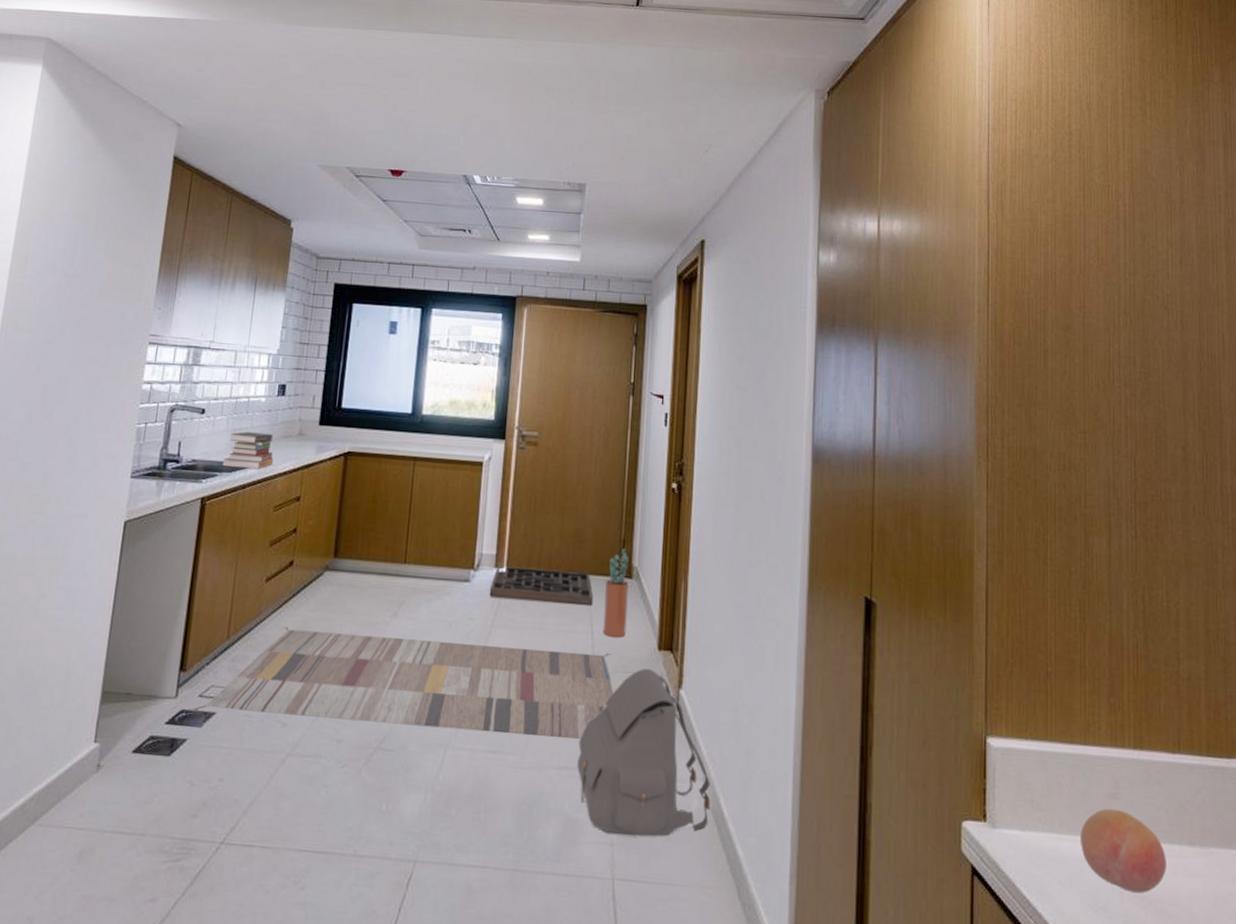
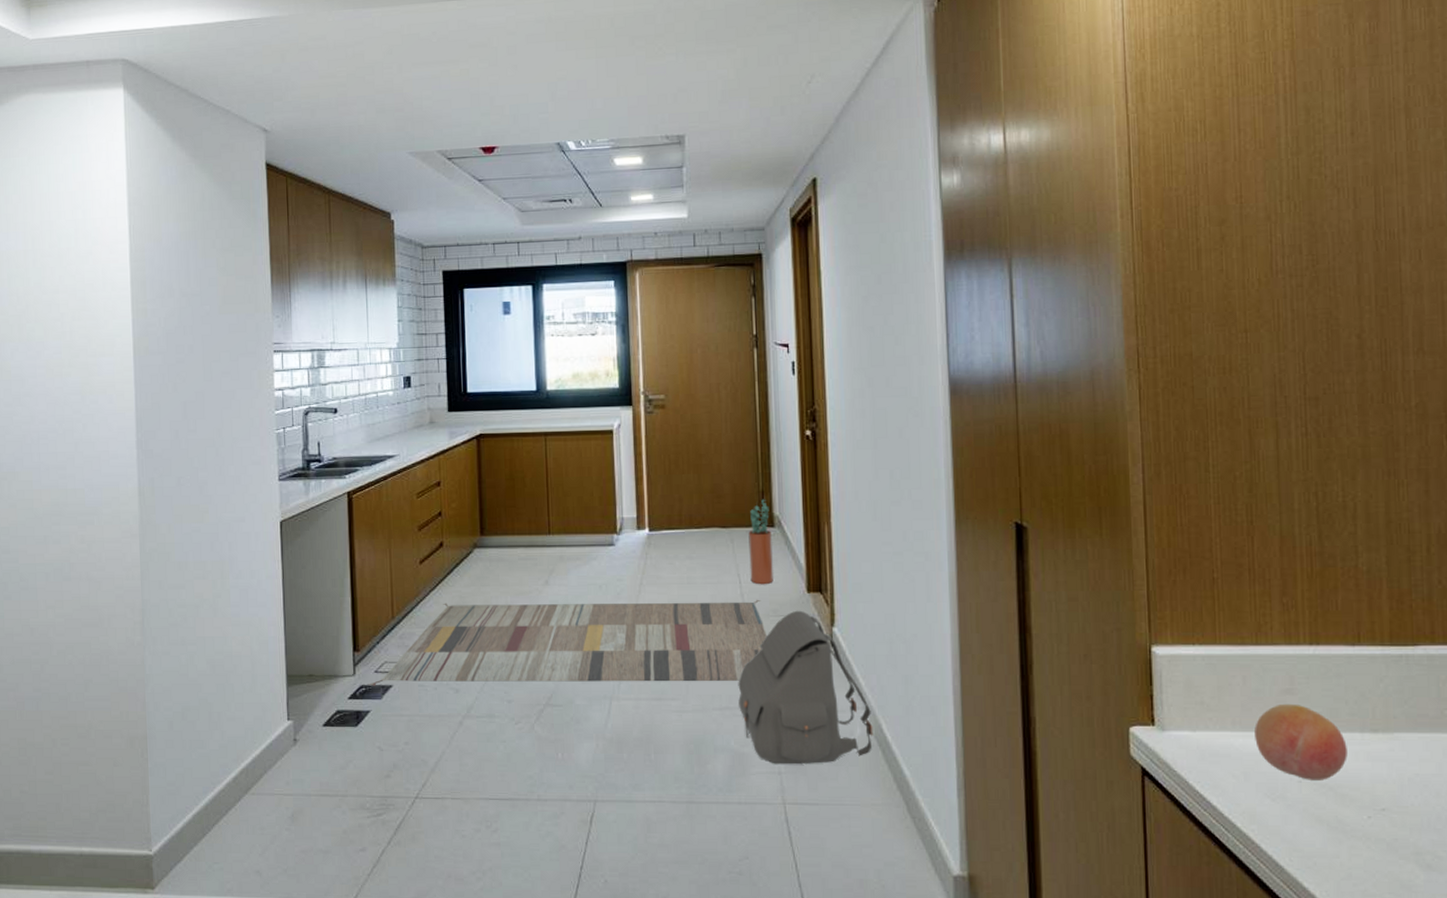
books: present [222,431,274,470] -> none [362,425,410,461]
doormat: present [490,566,594,607] -> none [635,526,738,559]

